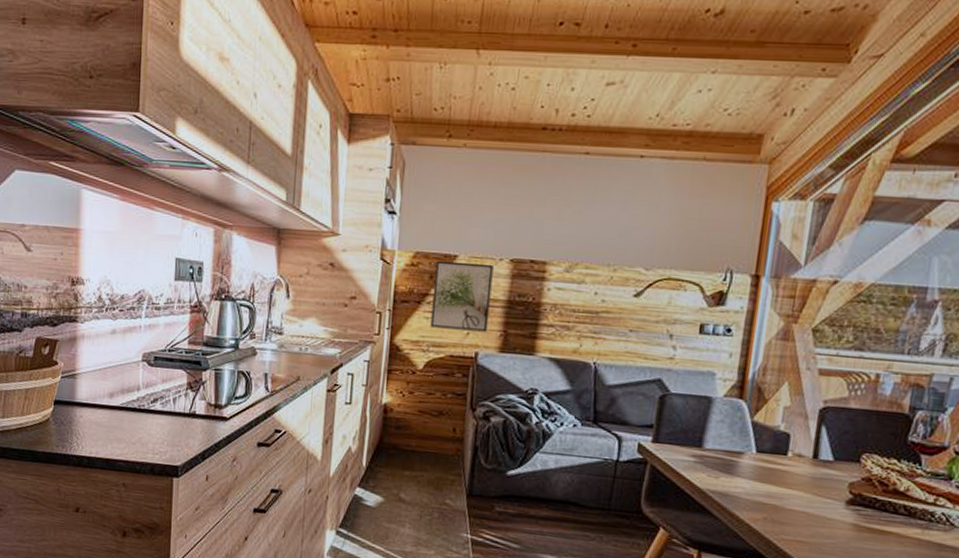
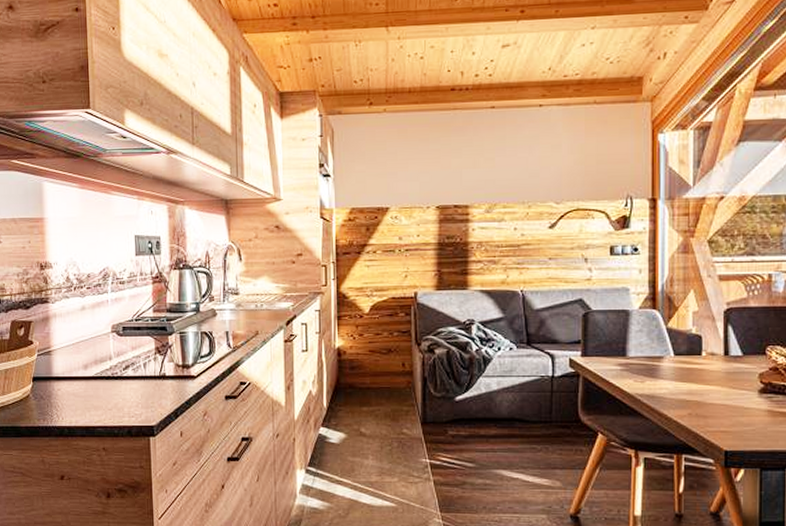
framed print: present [430,260,494,332] -> none [370,212,423,274]

